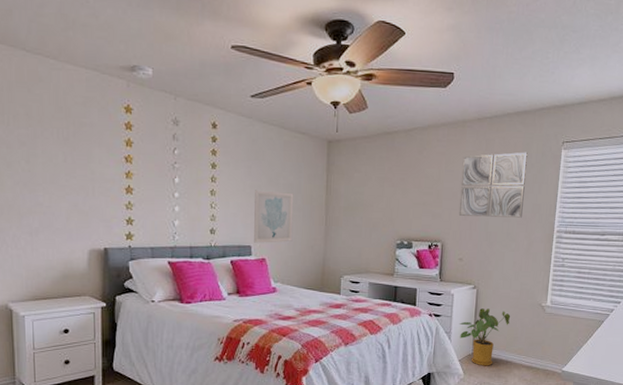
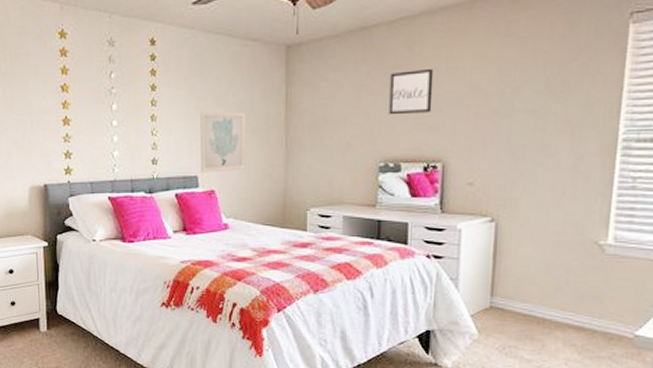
wall art: none [405,169,437,204] -> present [389,68,434,115]
wall art: present [458,152,528,218] -> none [466,32,572,126]
house plant: present [459,308,511,366] -> none [469,248,549,325]

